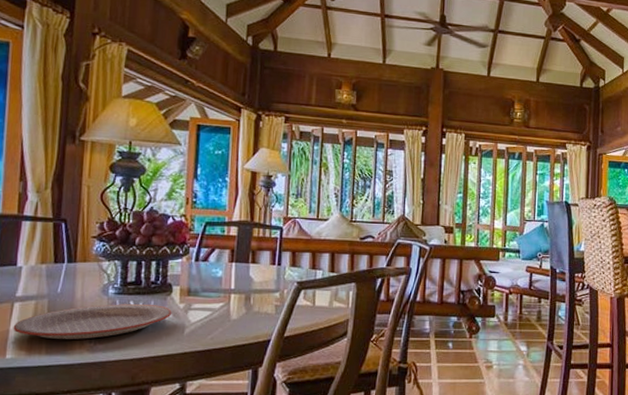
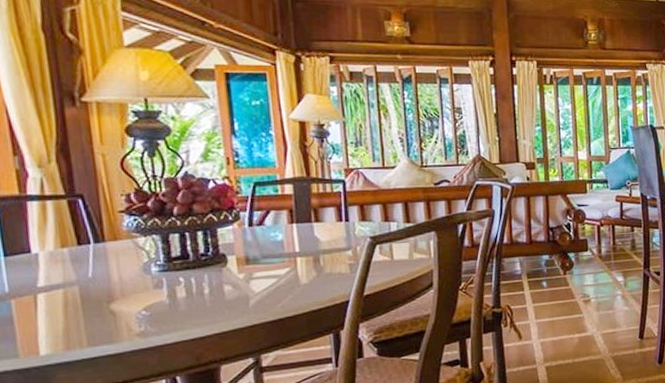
plate: present [13,303,172,339] -> none [41,278,232,329]

